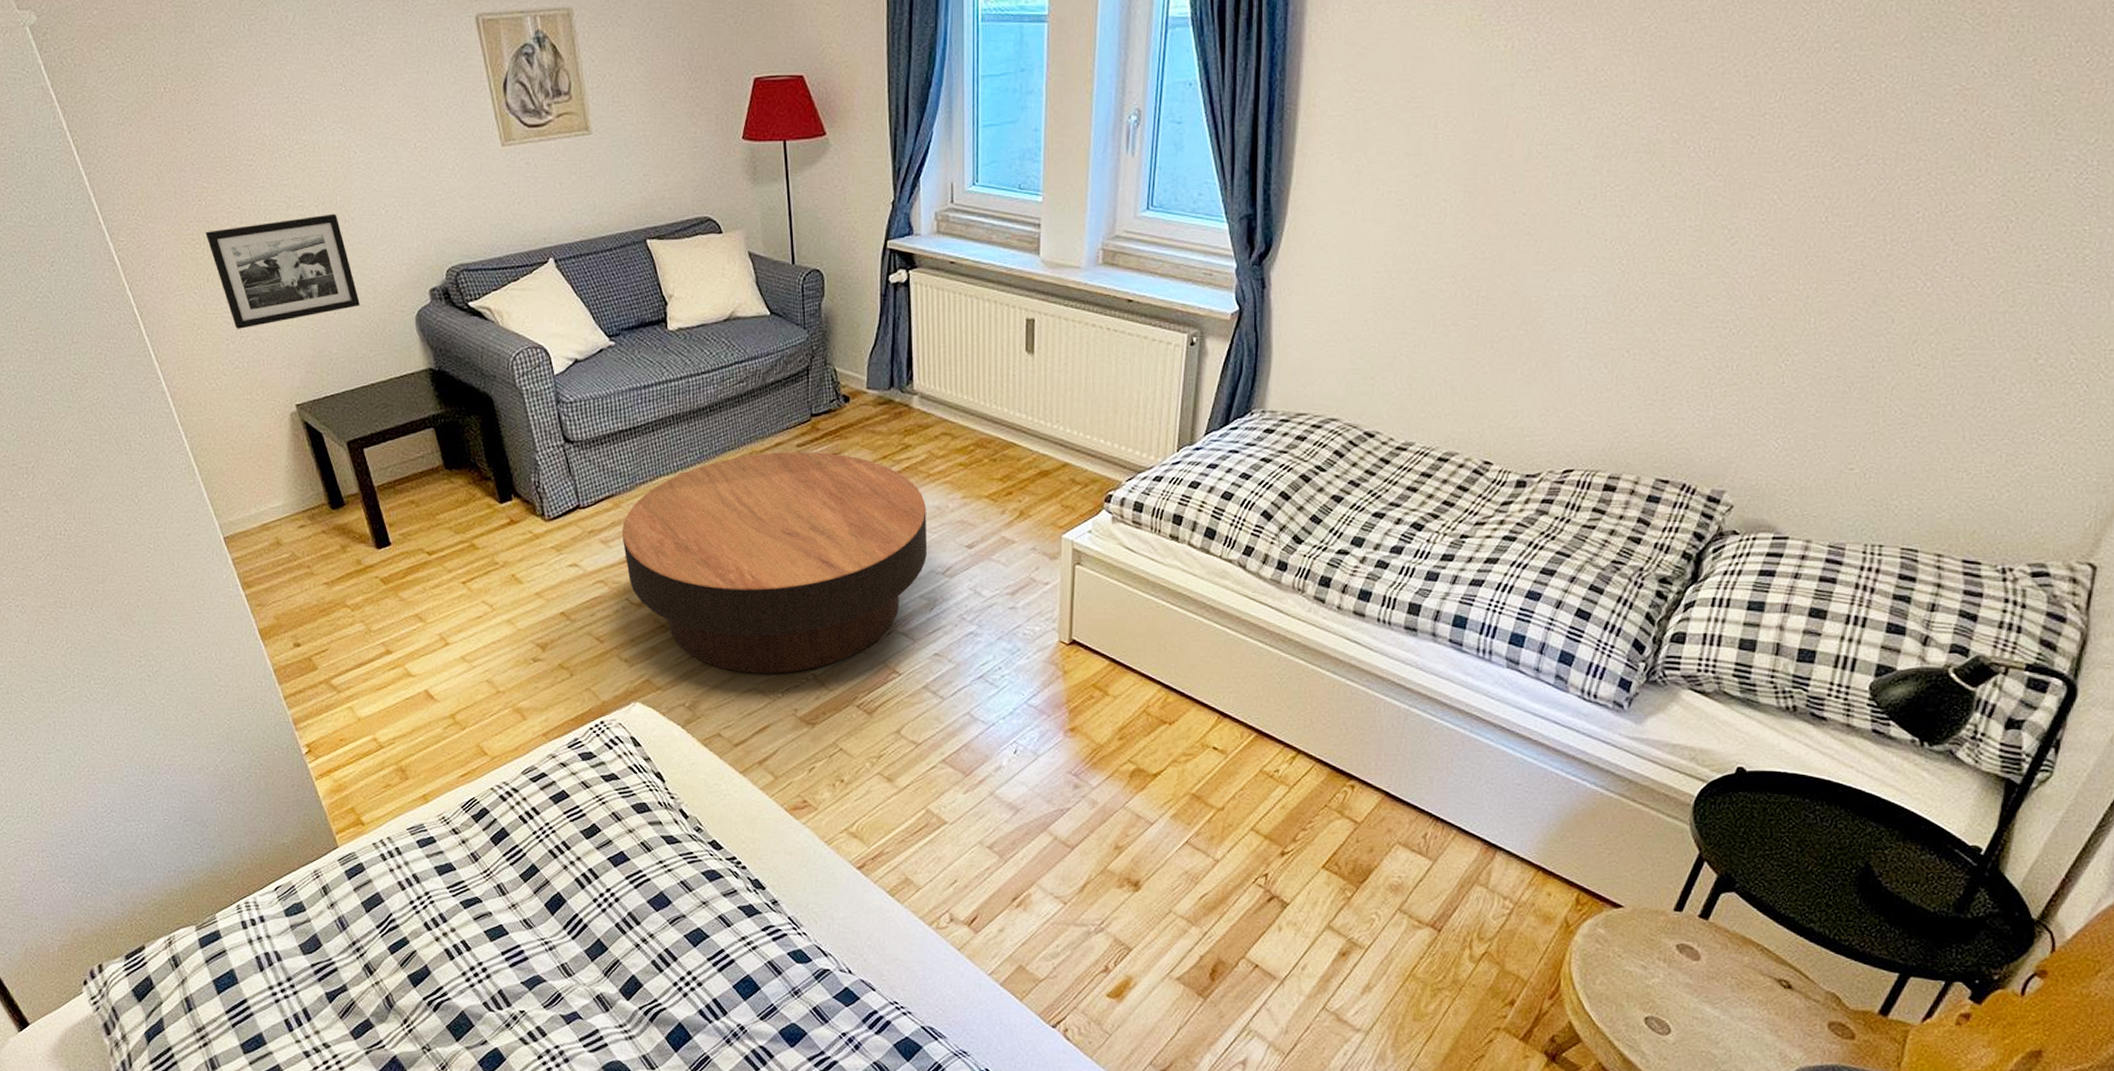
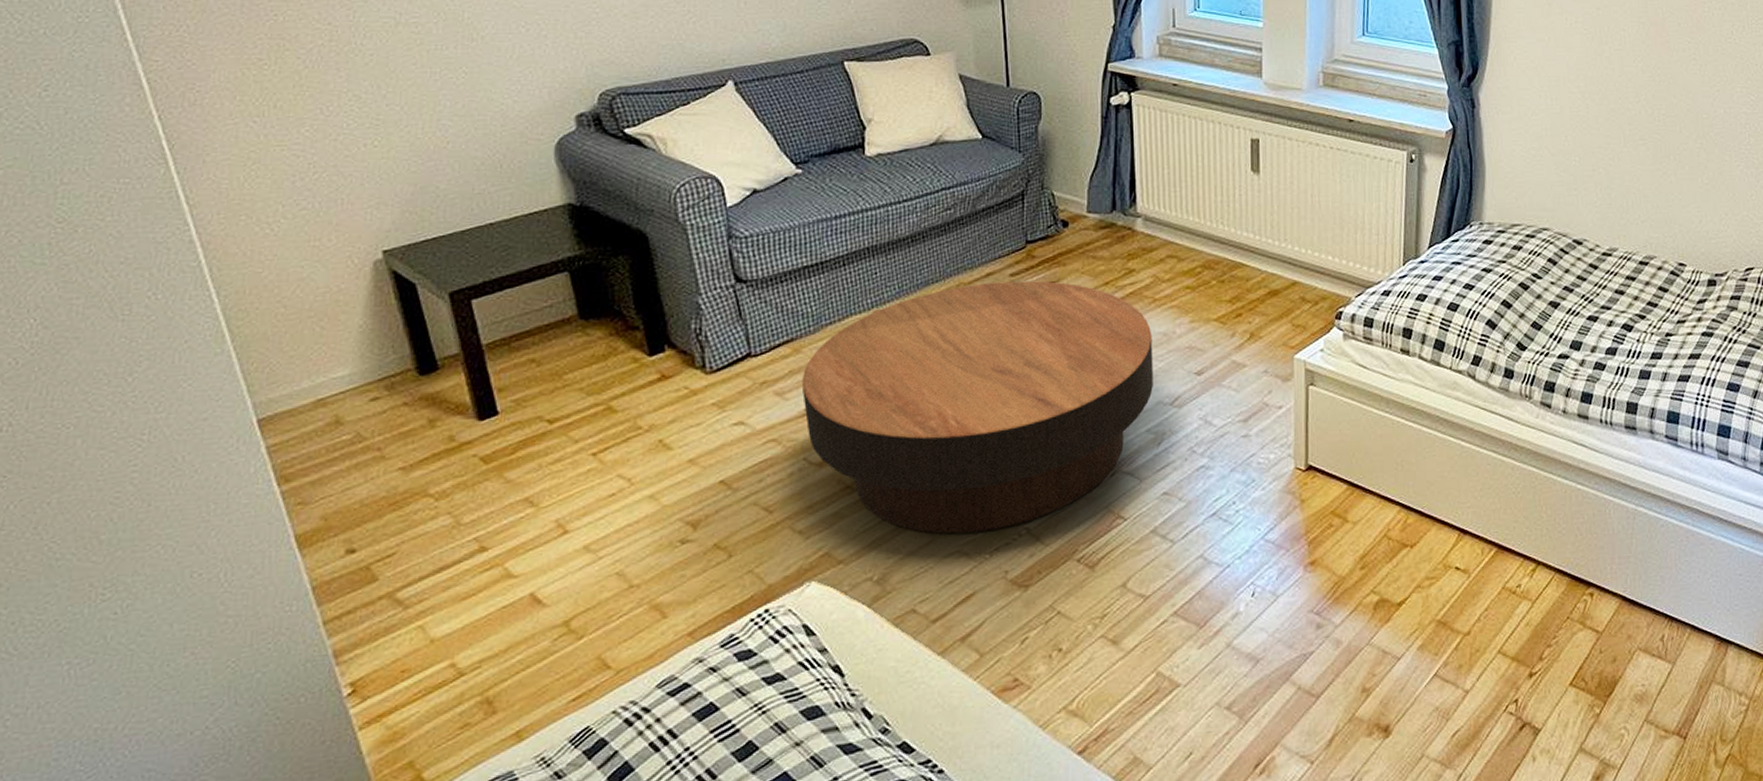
picture frame: present [205,214,360,329] -> none [278,31,483,163]

